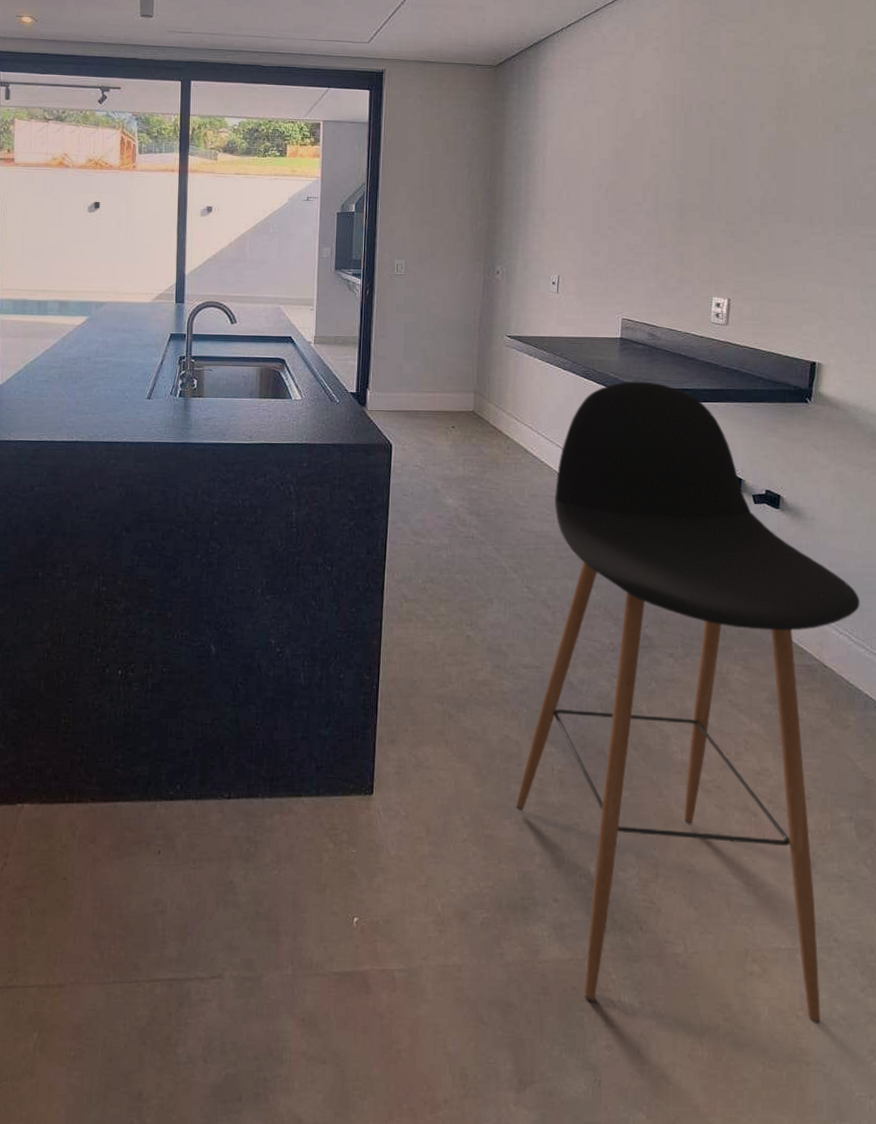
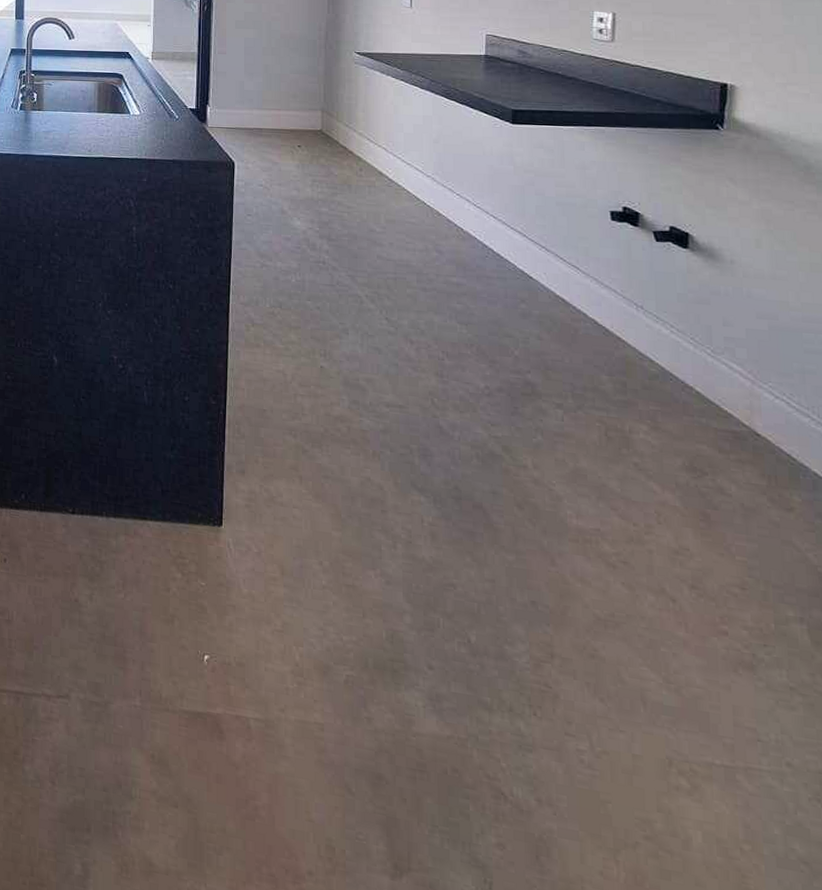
bar stool: present [515,381,860,1024] -> none [380,101,801,864]

